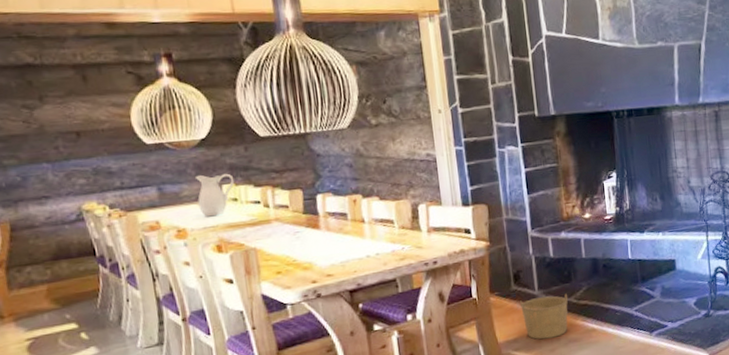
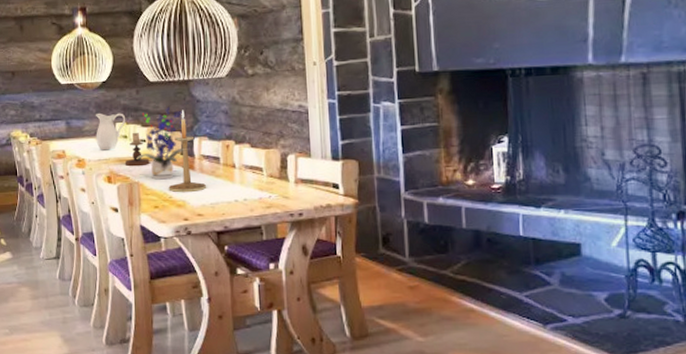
candlestick: none [238,194,268,232] -> present [126,133,150,167]
flower arrangement: none [251,163,312,244] -> present [136,107,189,180]
candlestick: none [291,165,334,255] -> present [168,110,206,193]
basket: present [520,294,569,340] -> none [388,265,444,311]

